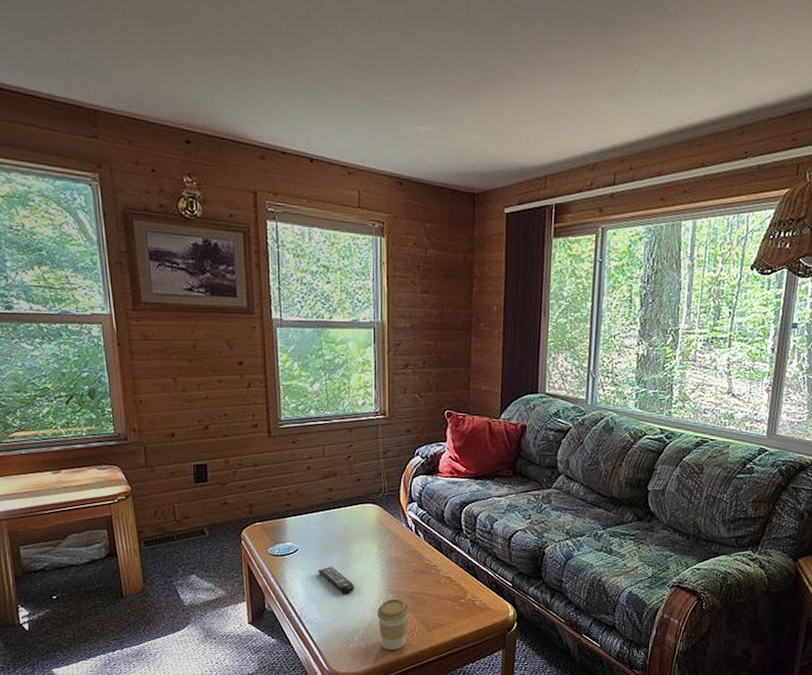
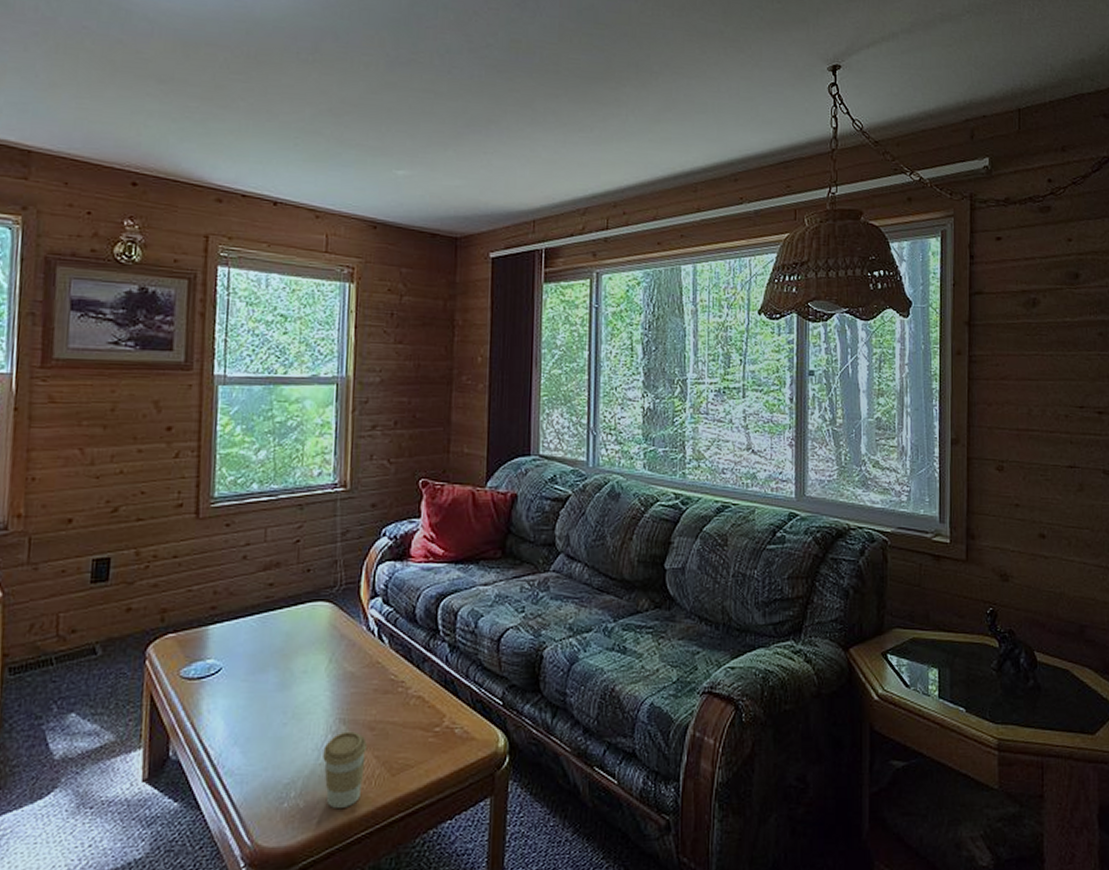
remote control: present [318,566,354,594] -> none [246,690,294,729]

